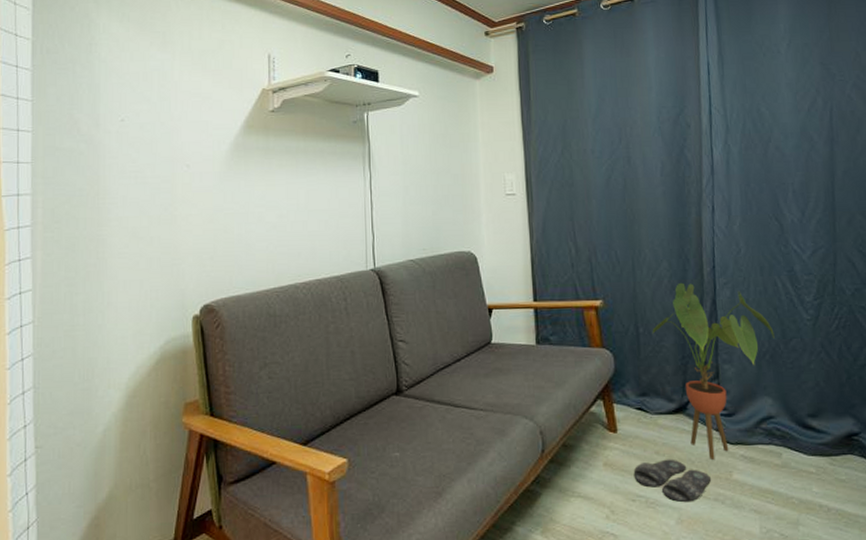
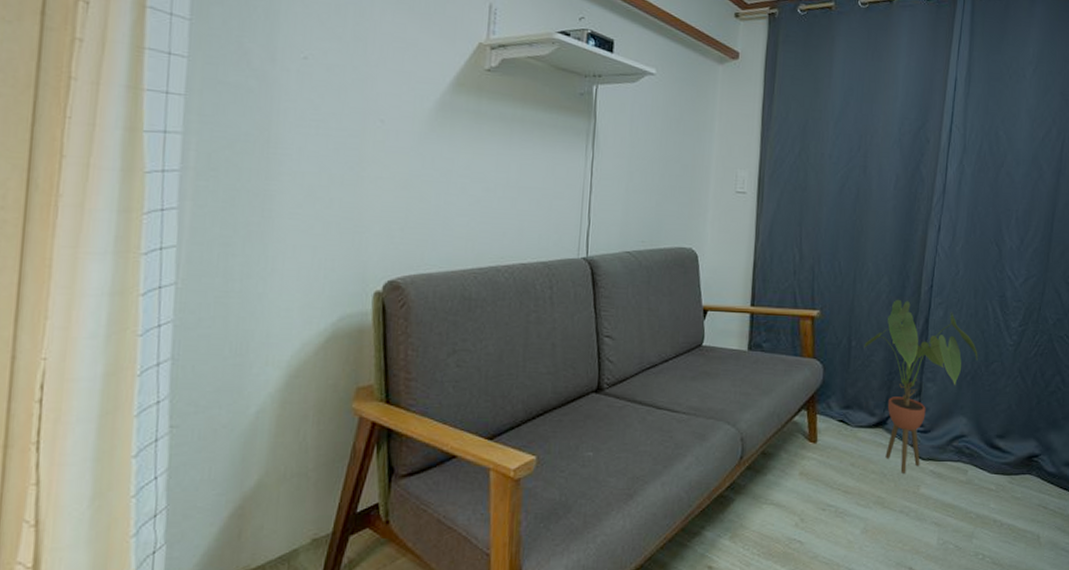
slippers: present [633,459,712,503] -> none [827,471,900,514]

